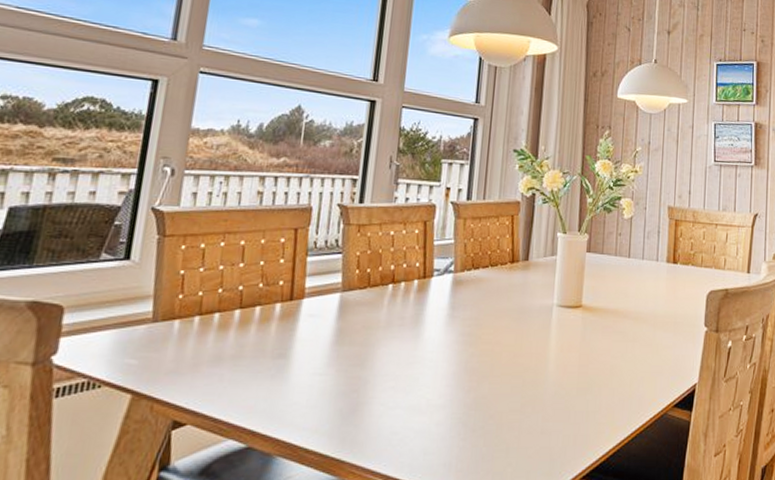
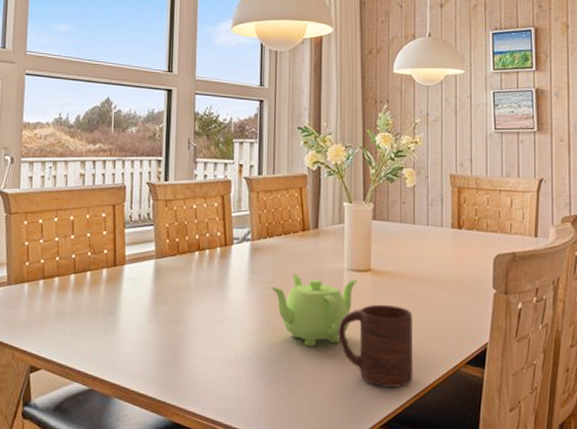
teapot: none [471,310,567,390] -> present [270,273,357,346]
cup: none [542,343,622,434] -> present [338,304,413,387]

